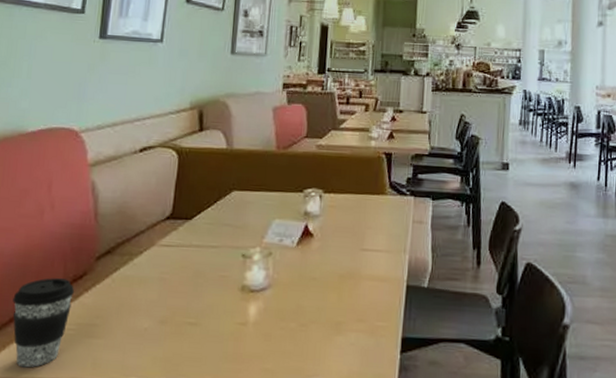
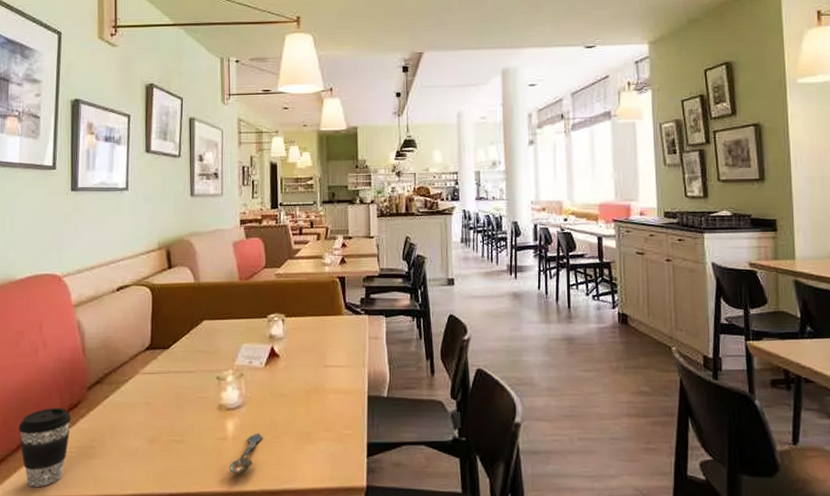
spoon: none [247,319,288,365] -> present [229,433,263,474]

